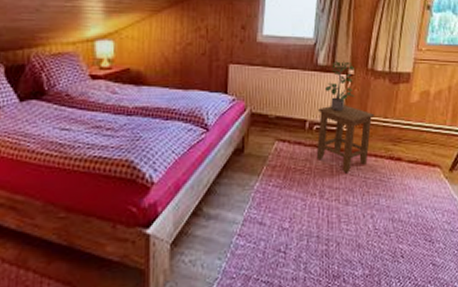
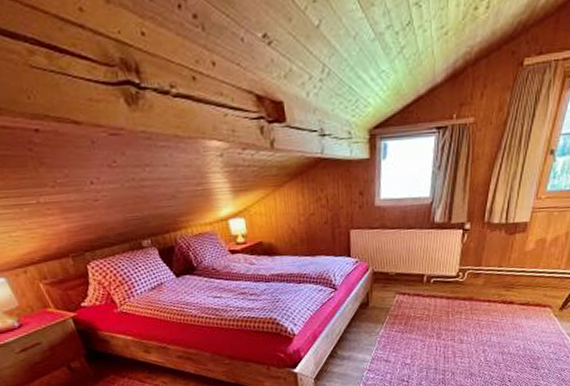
stool: present [316,104,375,173] -> none [434,258,489,318]
potted plant: present [325,61,355,112] -> none [442,217,471,265]

